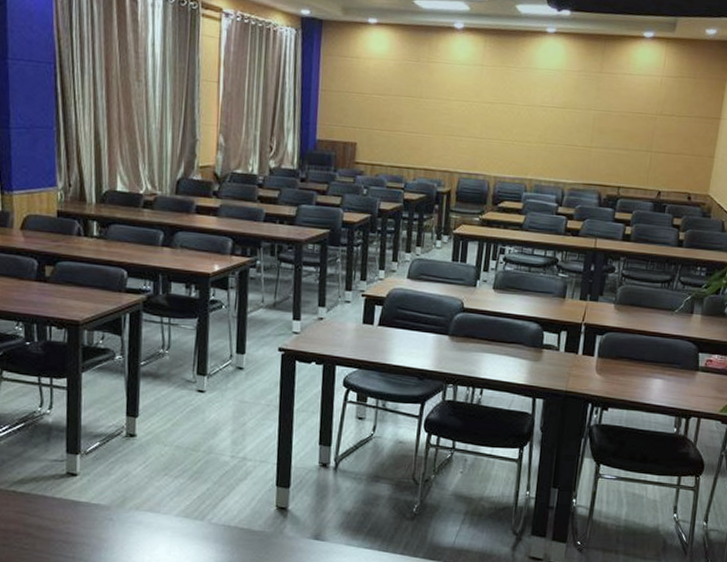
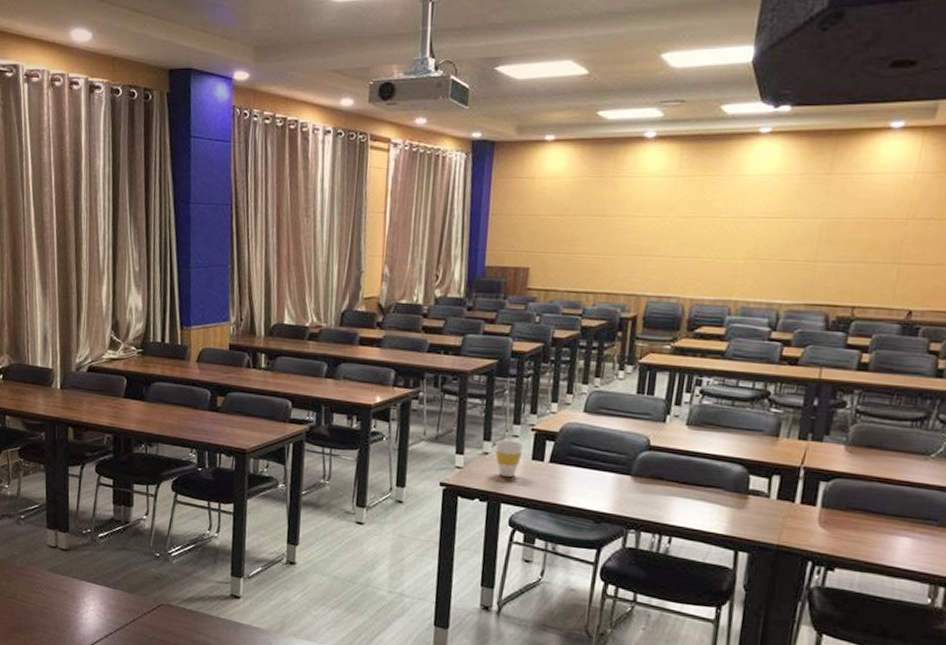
cup: none [329,305,355,340] -> present [495,439,524,477]

